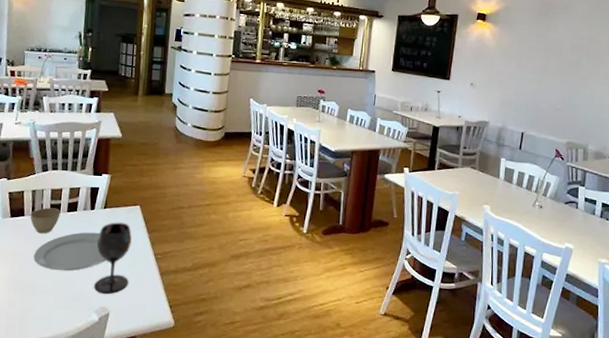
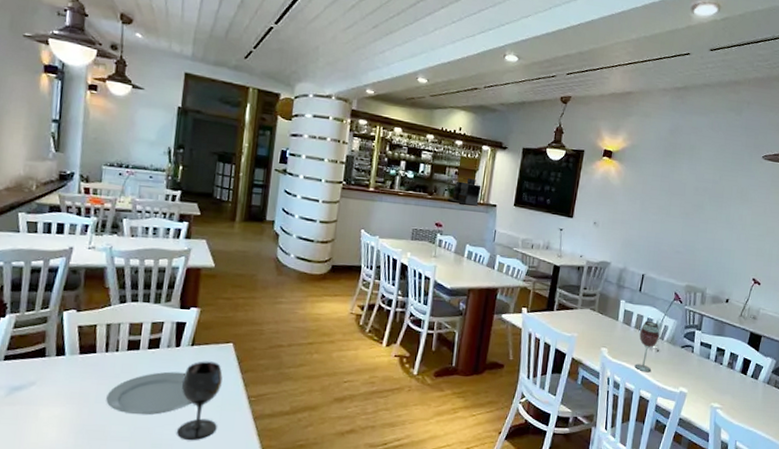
cup: present [30,207,61,234] -> none [103,343,140,373]
coffee machine: none [329,46,360,72] -> present [447,177,482,206]
wineglass: none [518,177,542,229] -> present [634,320,660,373]

